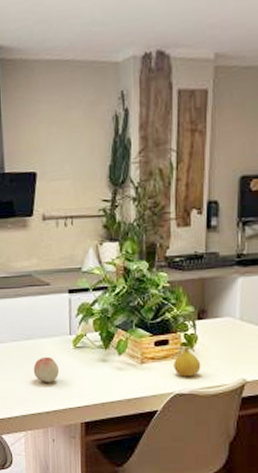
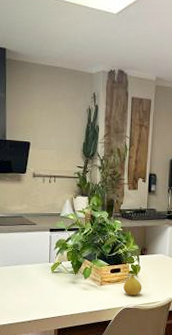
fruit: present [33,356,60,383] -> none [20,278,40,299]

